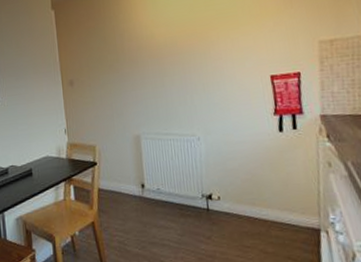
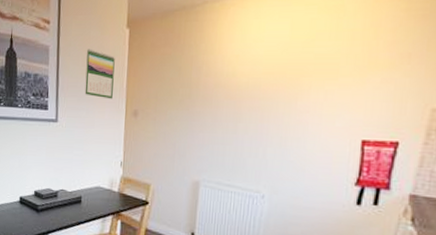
calendar: none [18,32,48,74] -> present [85,49,115,99]

